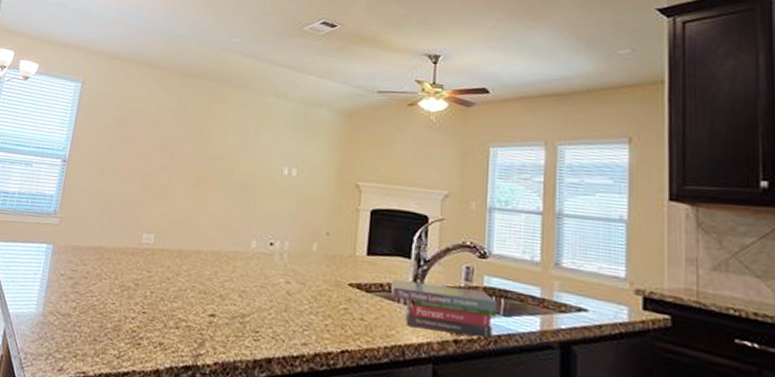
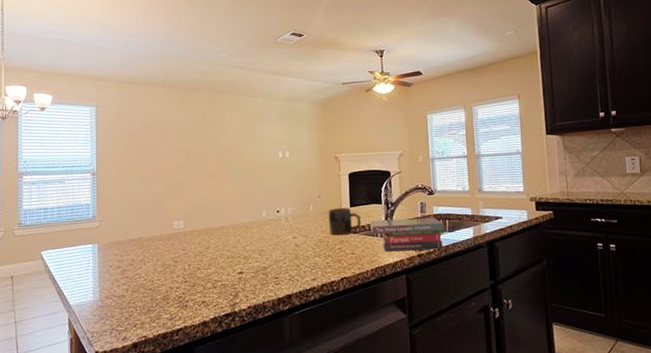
mug: none [334,252,379,292] -> present [328,208,361,235]

